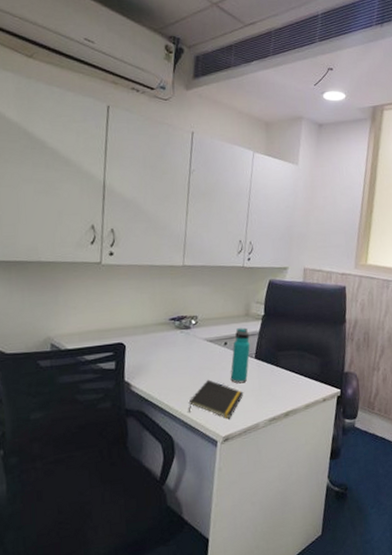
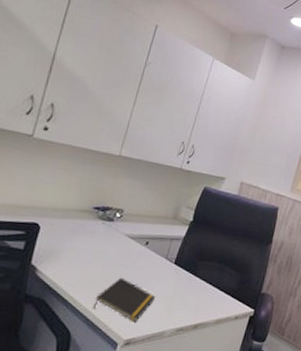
water bottle: present [230,327,250,384] -> none [144,230,174,287]

